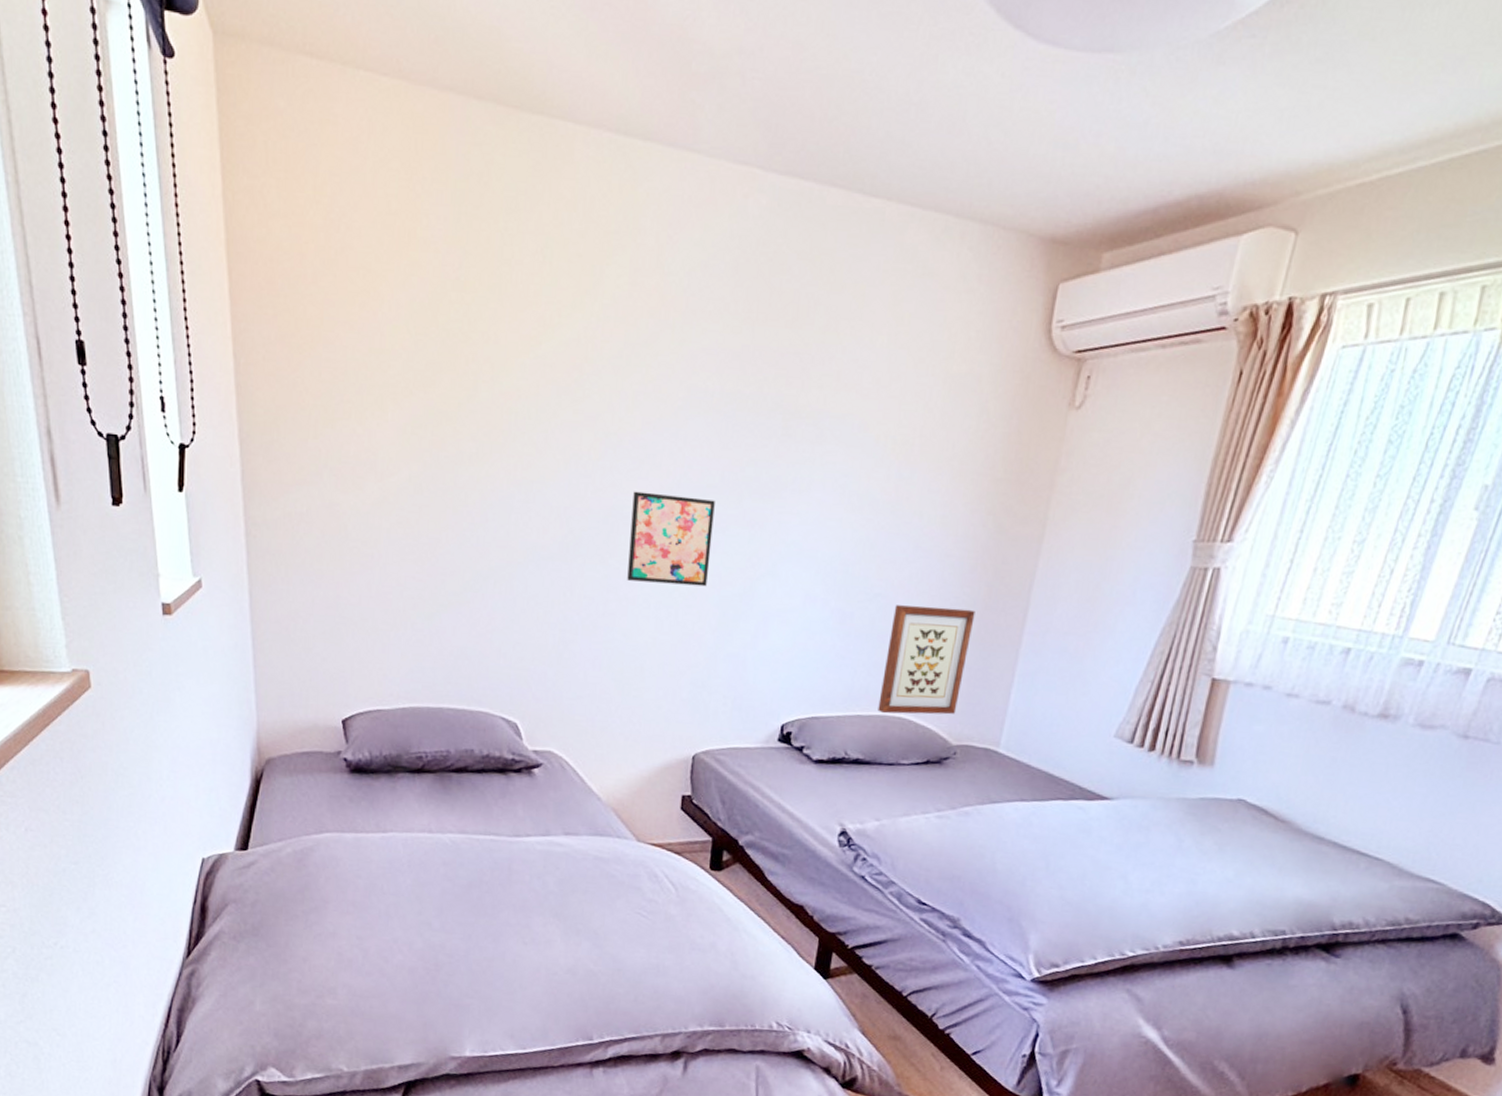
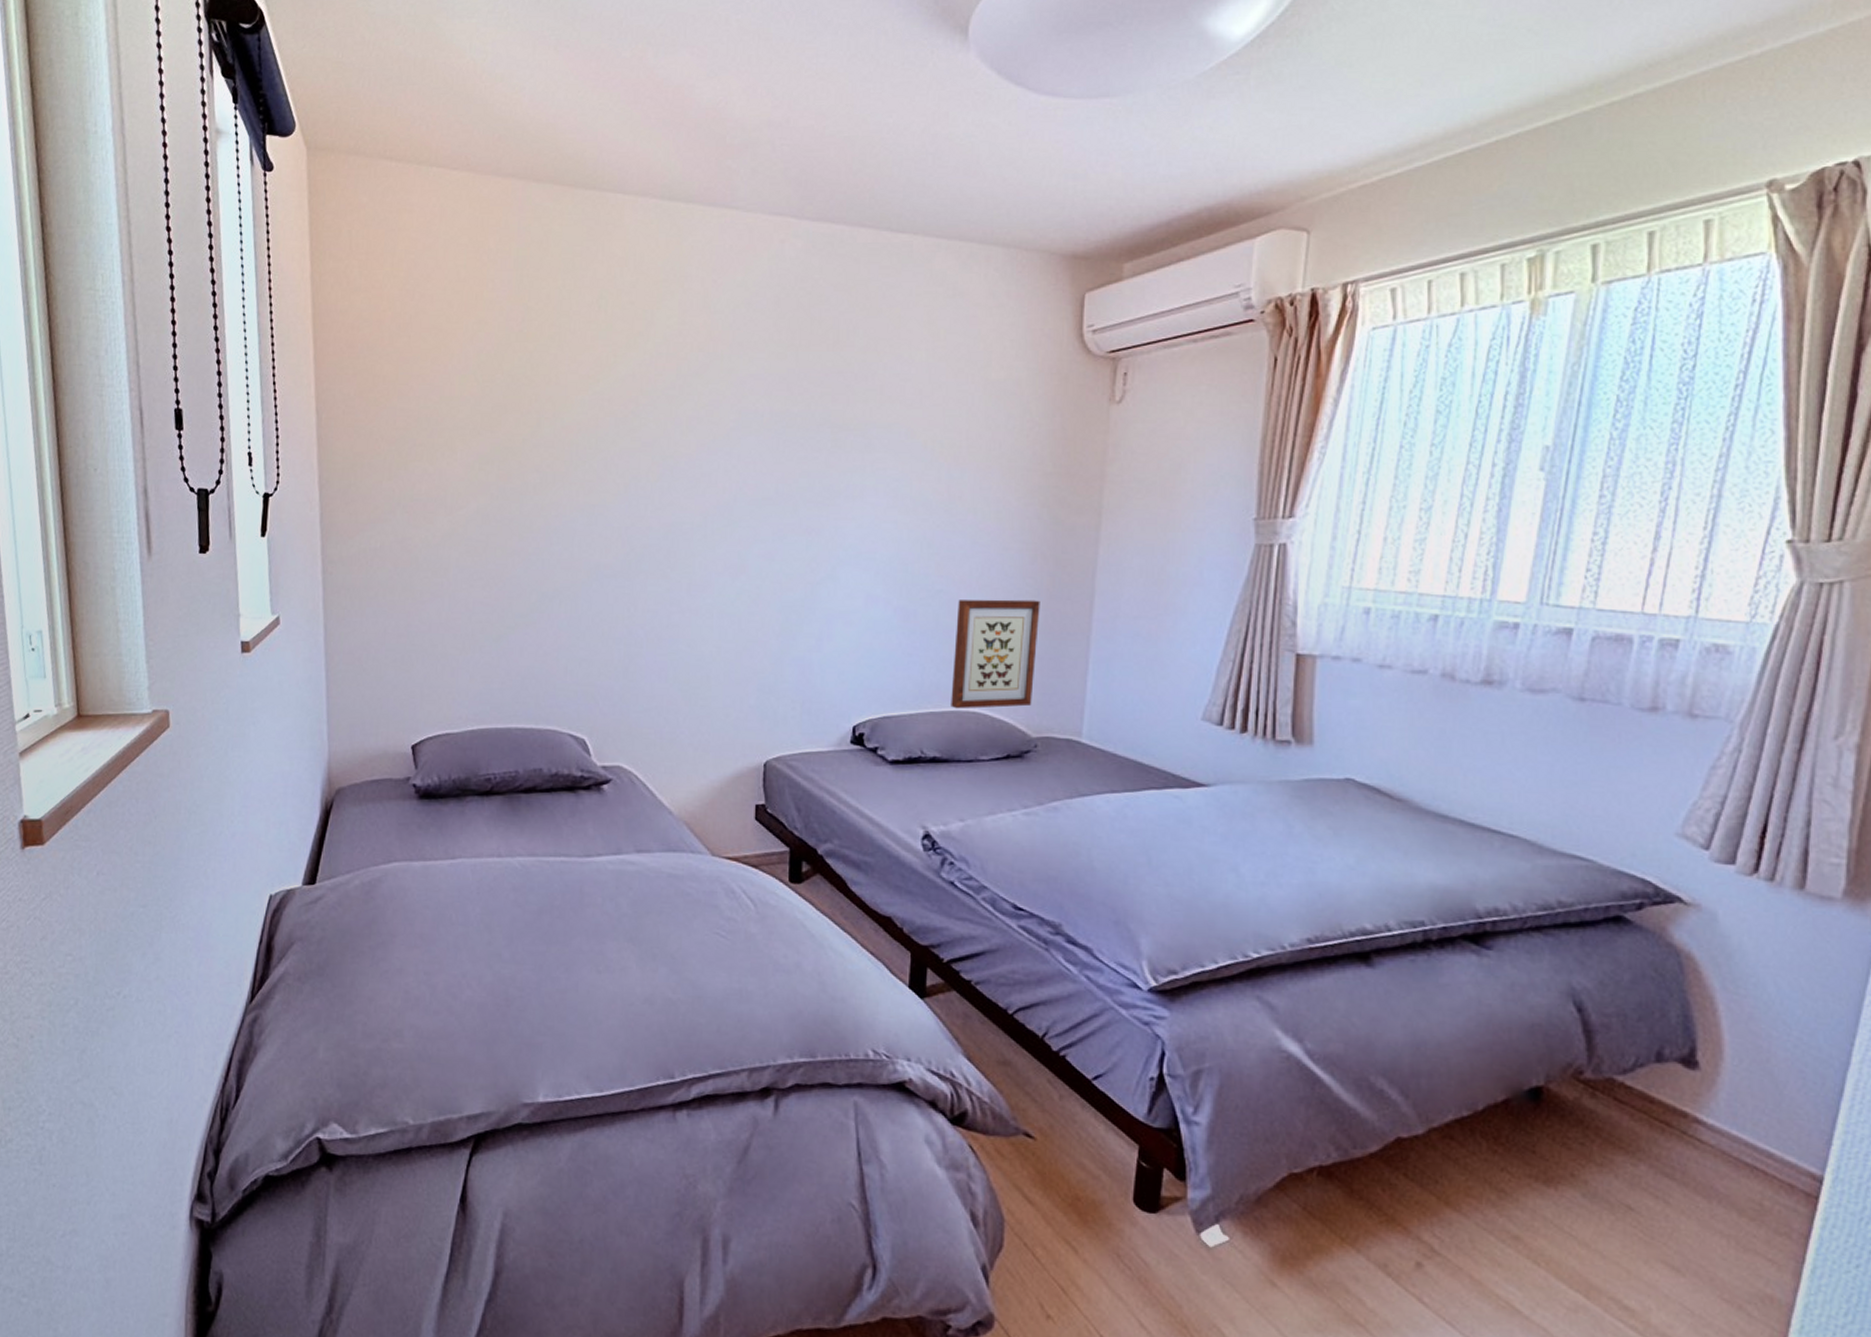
wall art: present [627,491,715,587] -> none [689,508,771,594]

